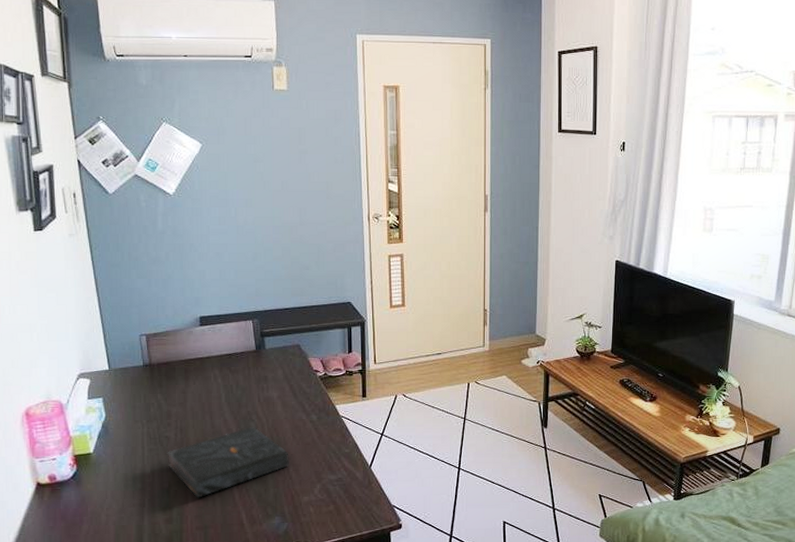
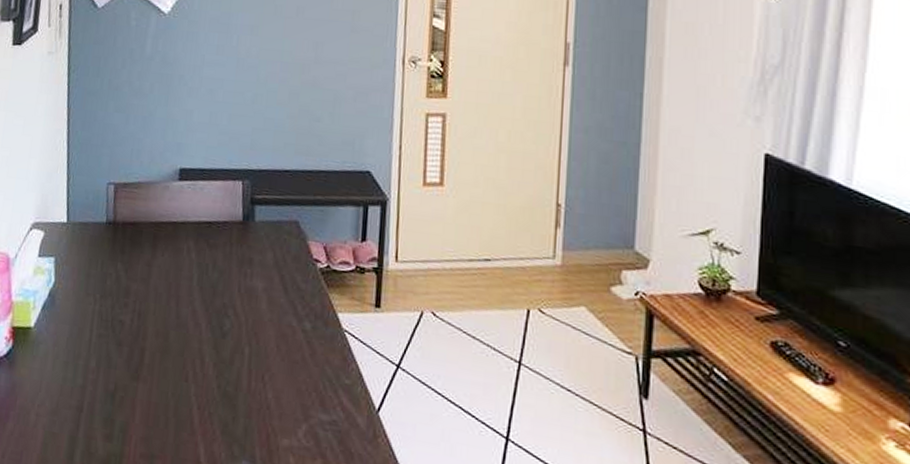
book: present [167,426,290,498] -> none [117,324,271,413]

